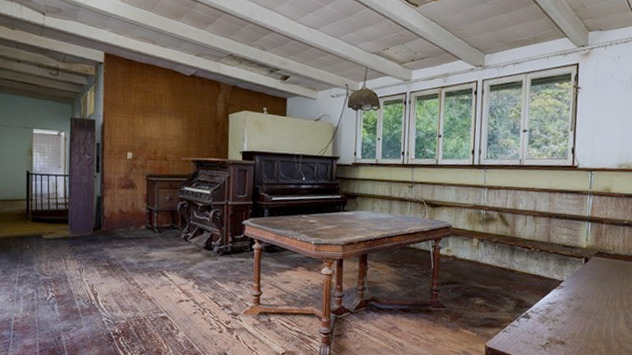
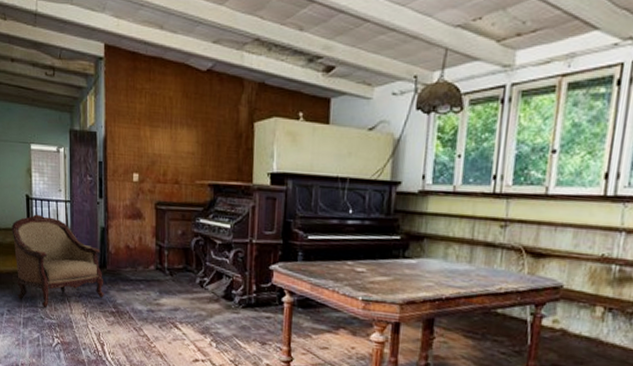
armchair: none [10,187,99,267] -> present [11,214,104,309]

